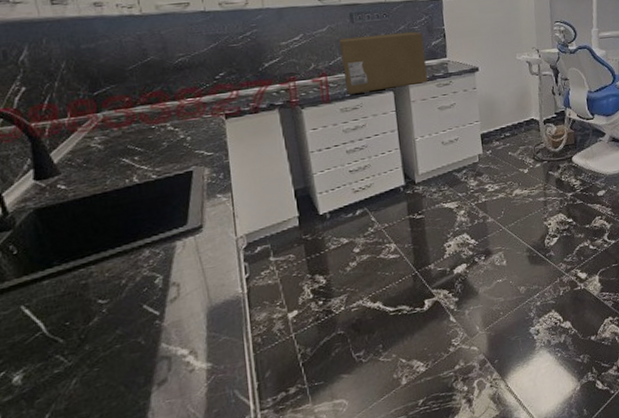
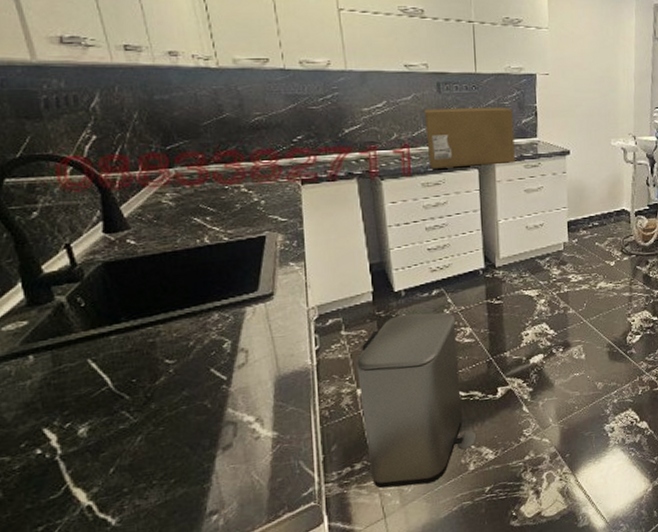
pedal bin: none [286,231,407,411] -> present [356,312,477,489]

